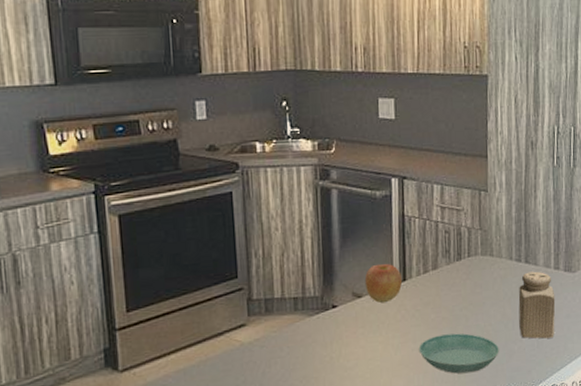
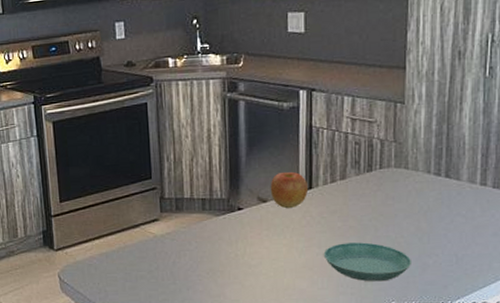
salt shaker: present [518,271,556,339] -> none [436,186,480,255]

